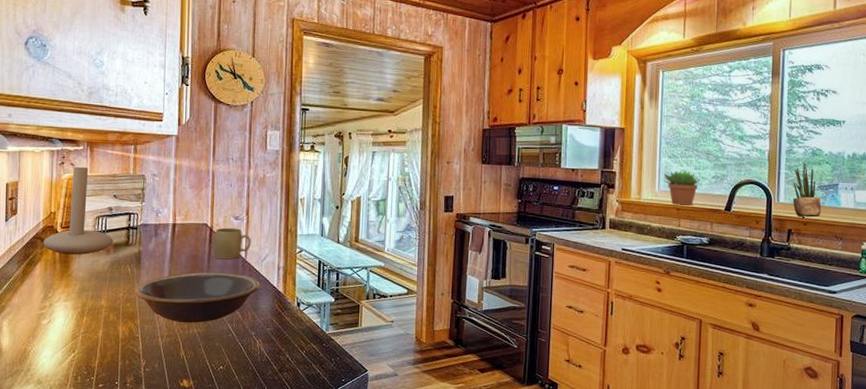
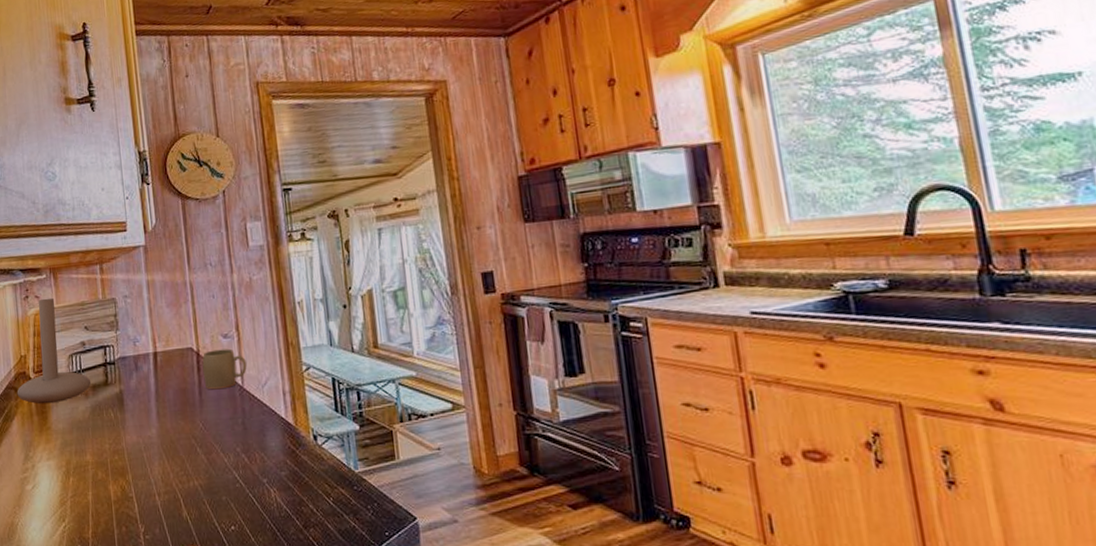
bowl: present [134,272,260,323] -> none [121,406,265,475]
succulent plant: present [664,170,701,206] -> none [794,186,855,239]
potted plant: present [793,164,822,217] -> none [1010,147,1073,228]

